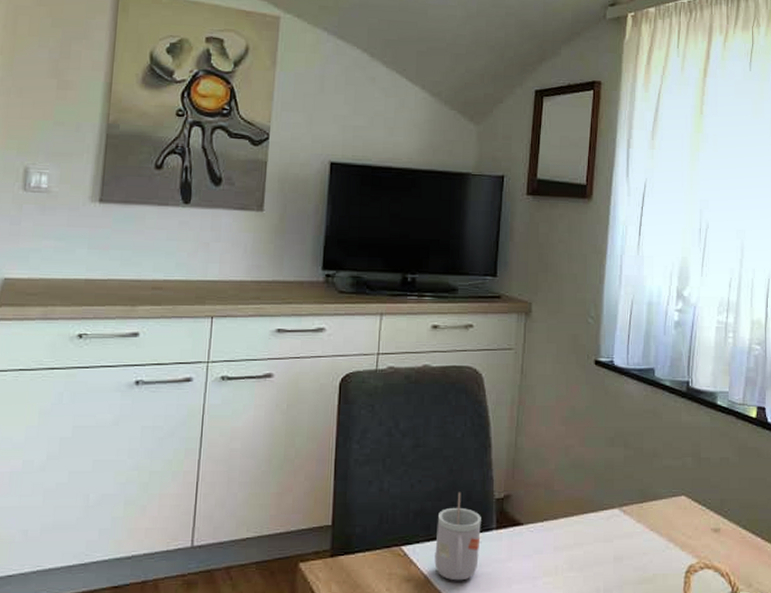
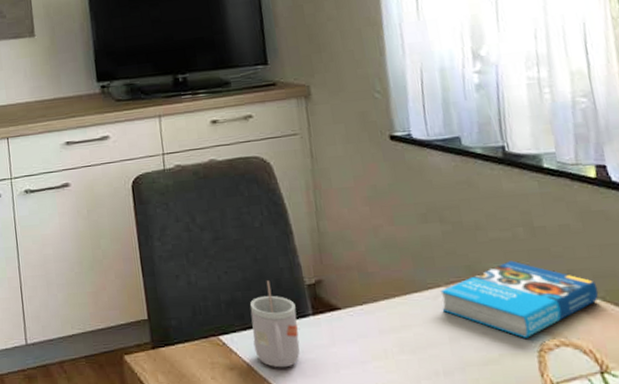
book: none [612,487,742,560] -> present [440,260,599,338]

